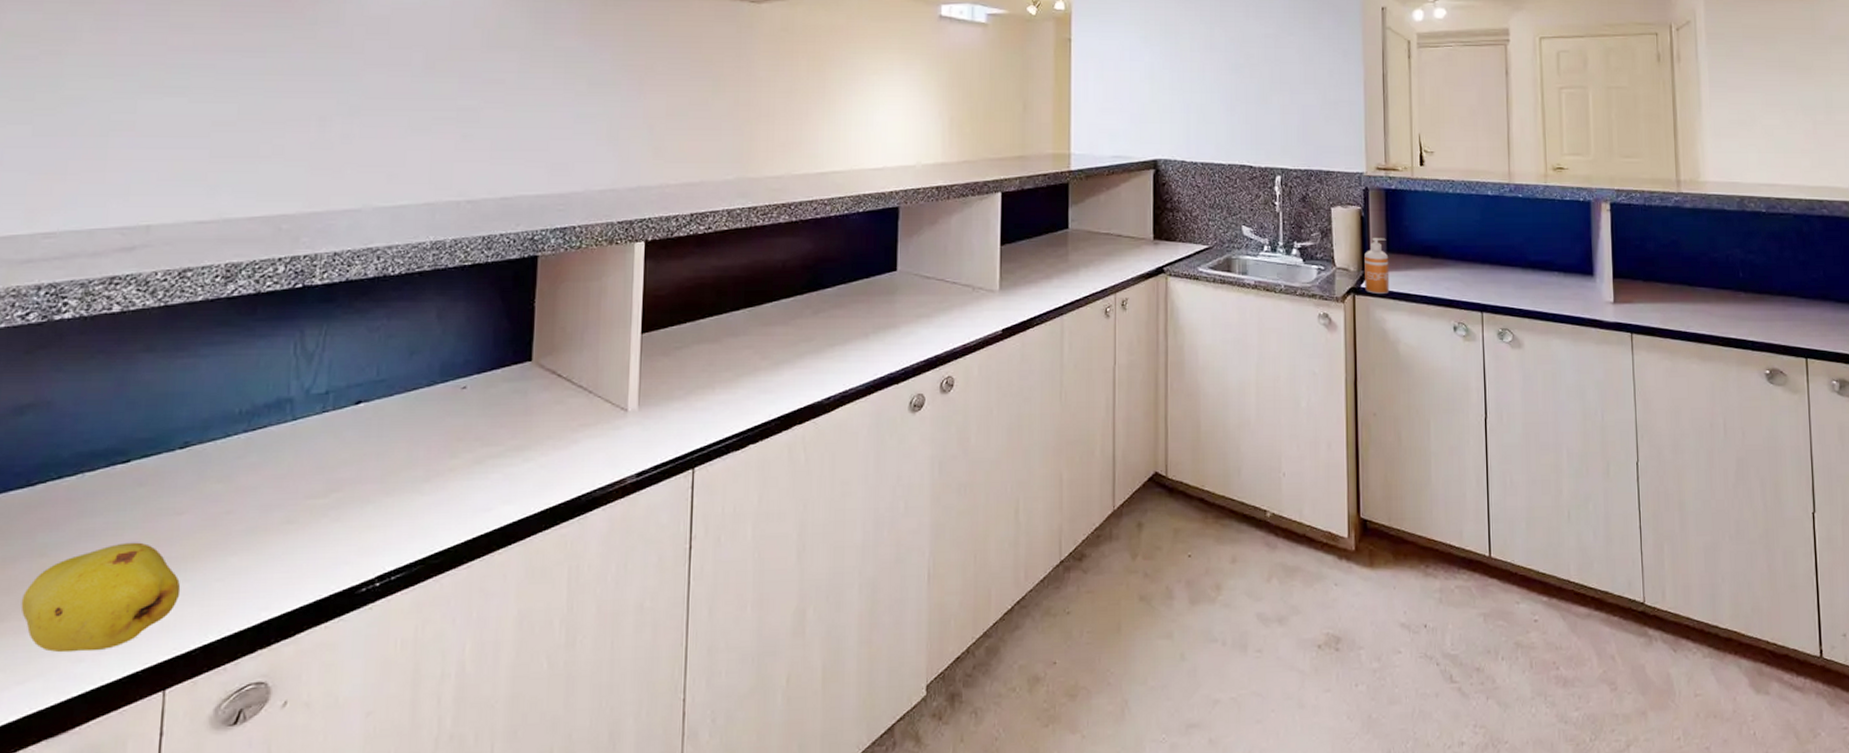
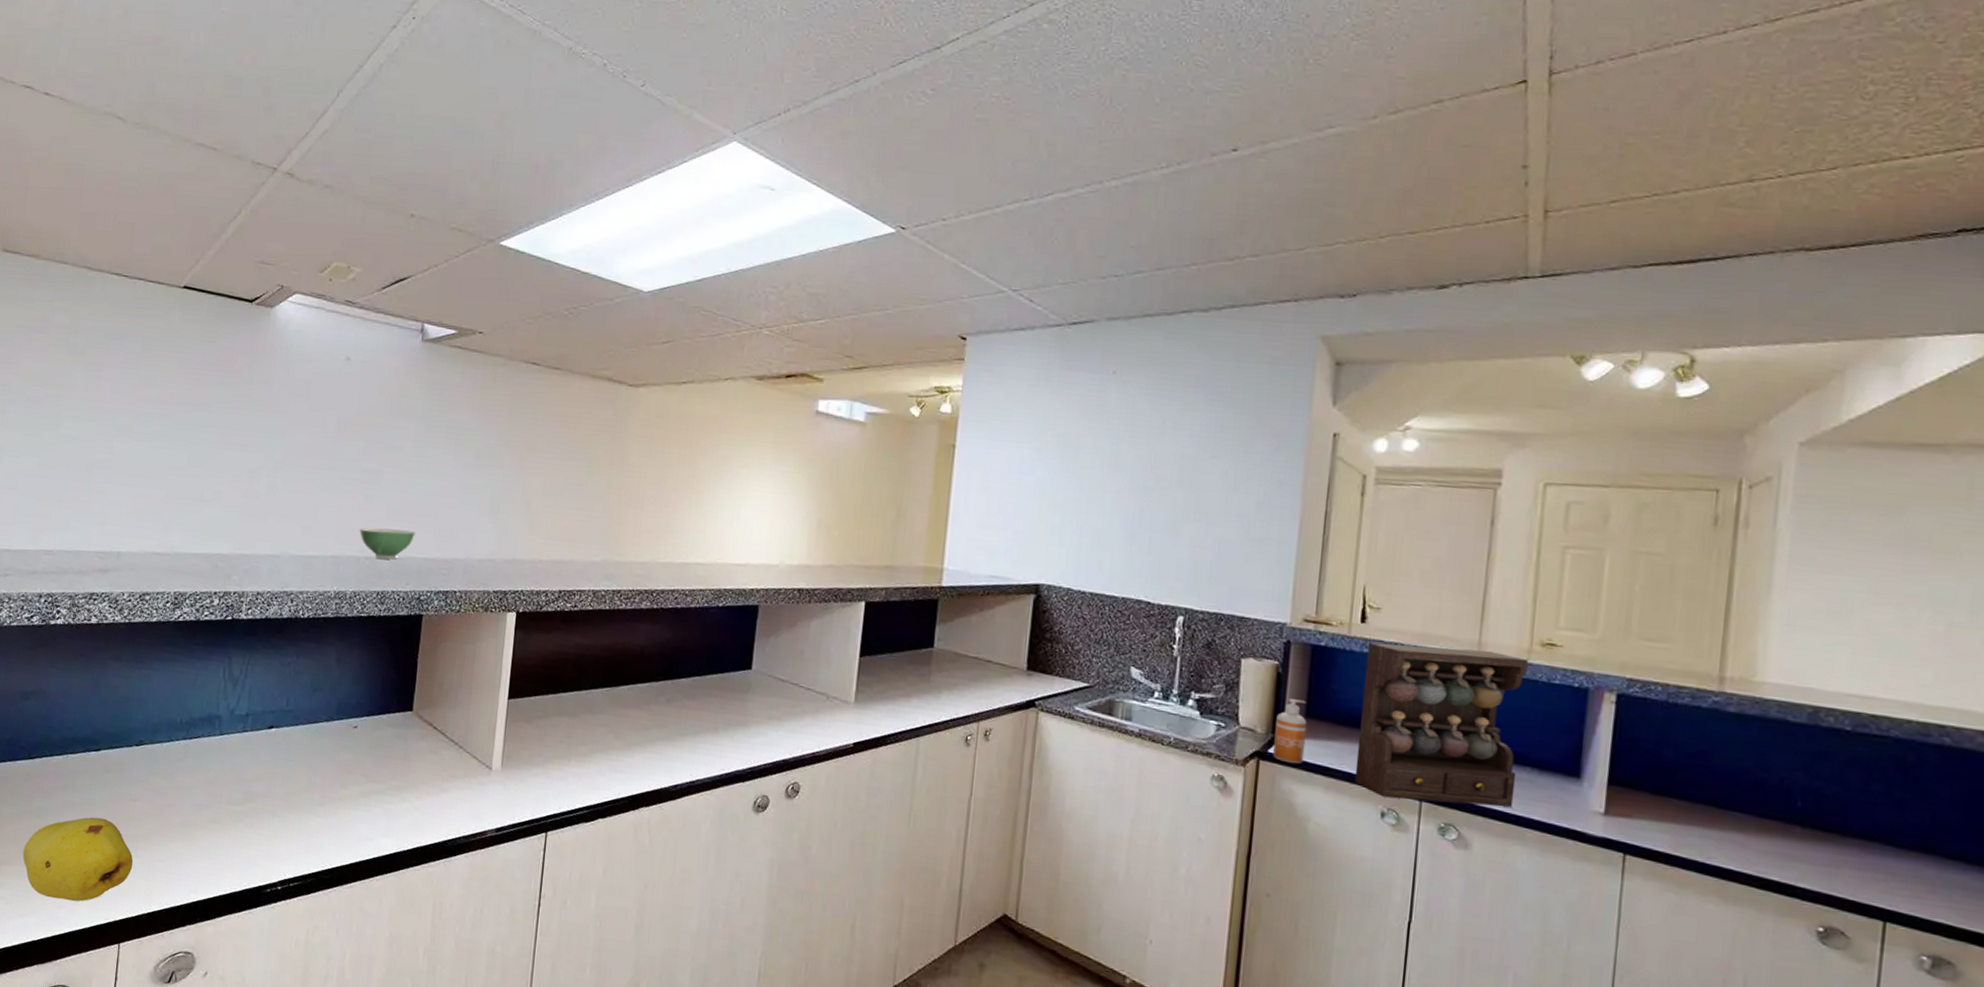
bowl: none [457,168,525,200] -> present [359,528,416,560]
spice rack: none [1427,179,1549,313] -> present [1354,642,1528,808]

